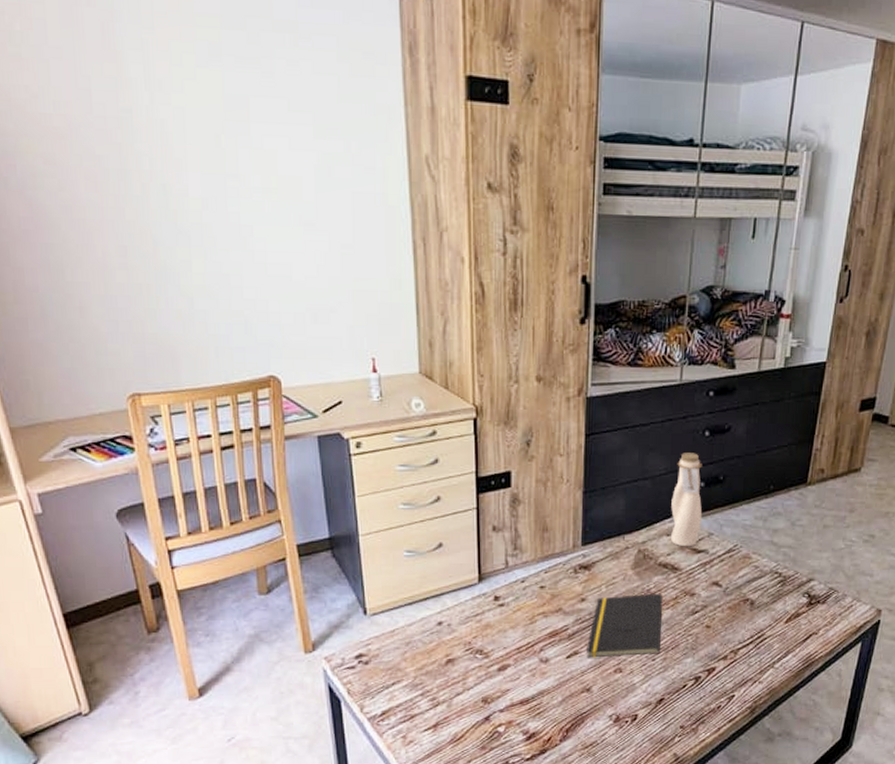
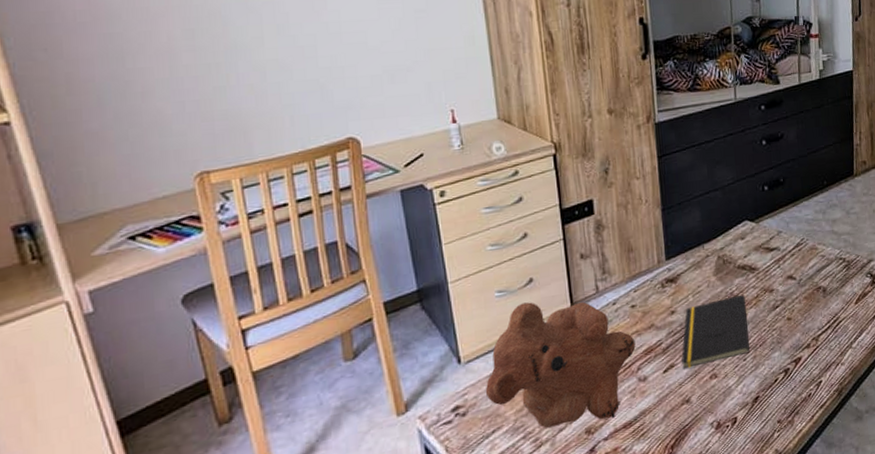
teddy bear: none [388,566,541,693] -> present [485,302,636,428]
water bottle: present [671,453,703,547] -> none [741,161,771,248]

